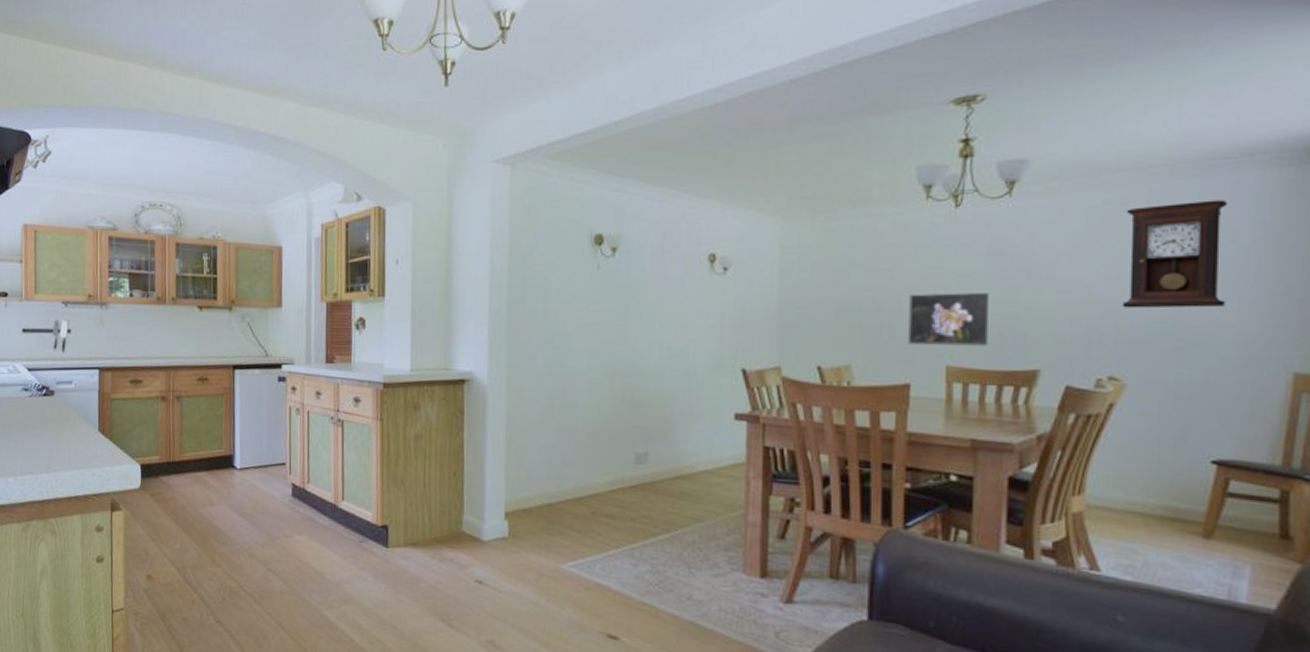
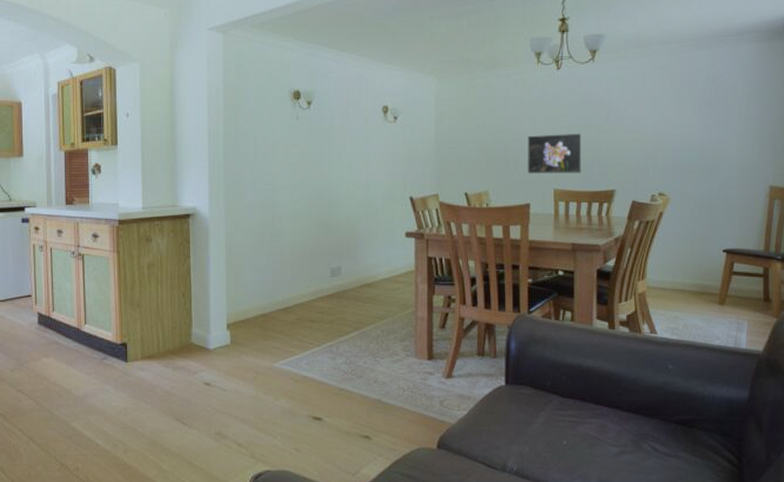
pendulum clock: present [1122,200,1228,309] -> none [666,65,729,143]

